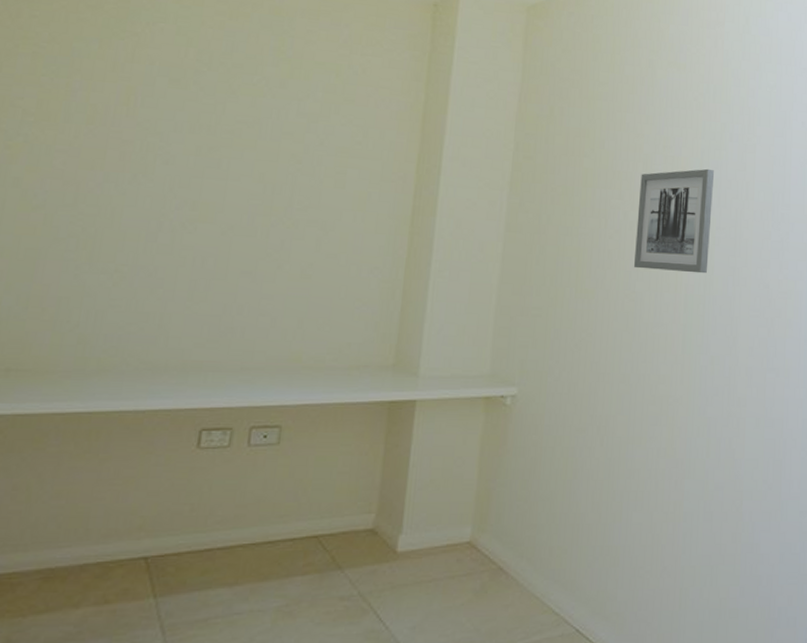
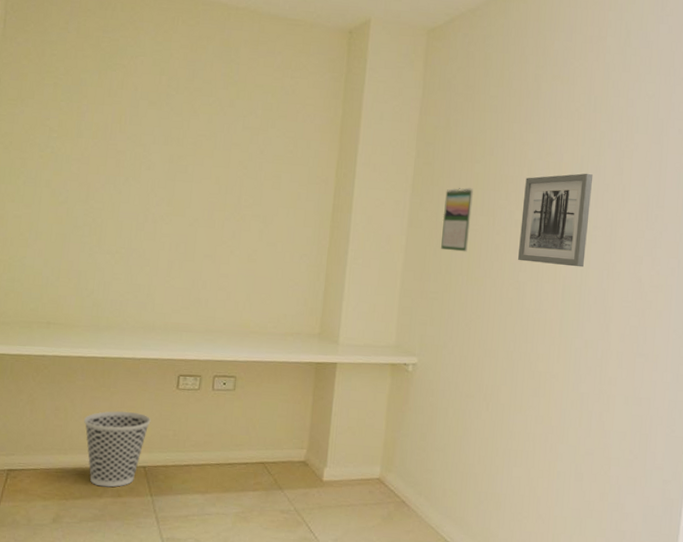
wastebasket: none [56,483,158,592] -> present [84,411,151,487]
calendar: none [544,185,583,260] -> present [440,187,474,252]

